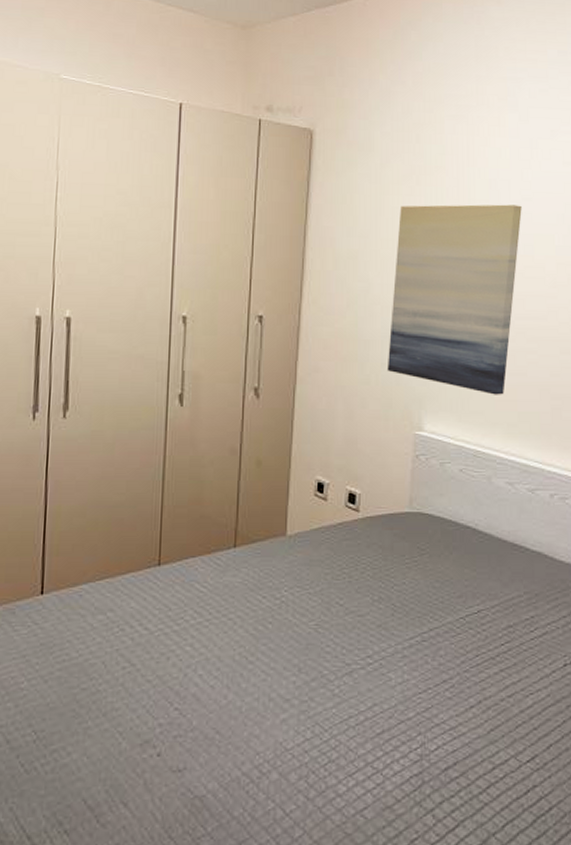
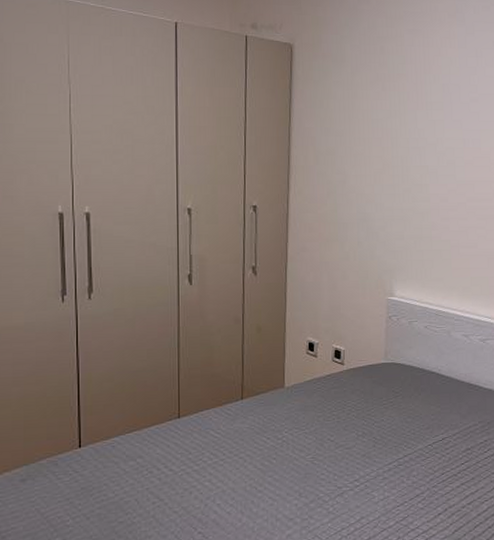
wall art: present [387,204,522,395] -> none [362,105,470,265]

